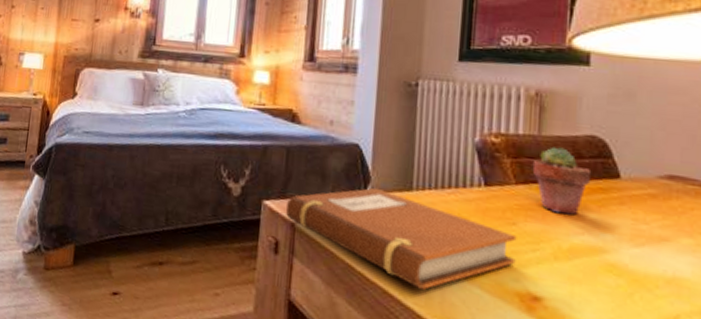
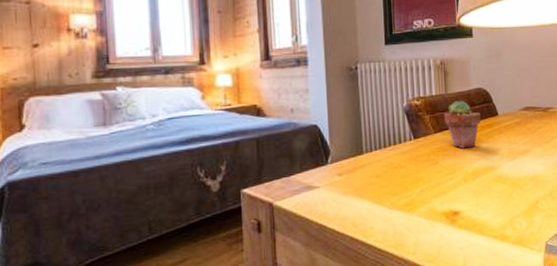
notebook: present [286,188,517,290] -> none [263,157,440,229]

